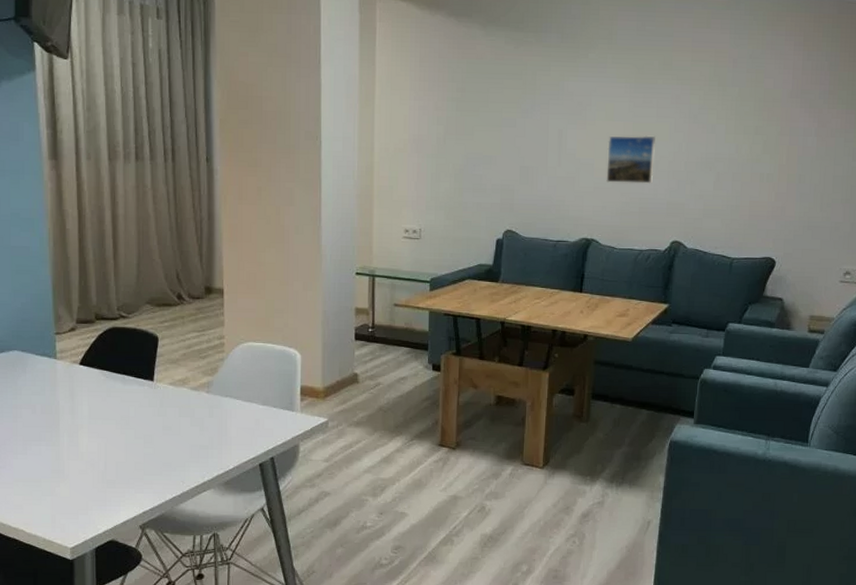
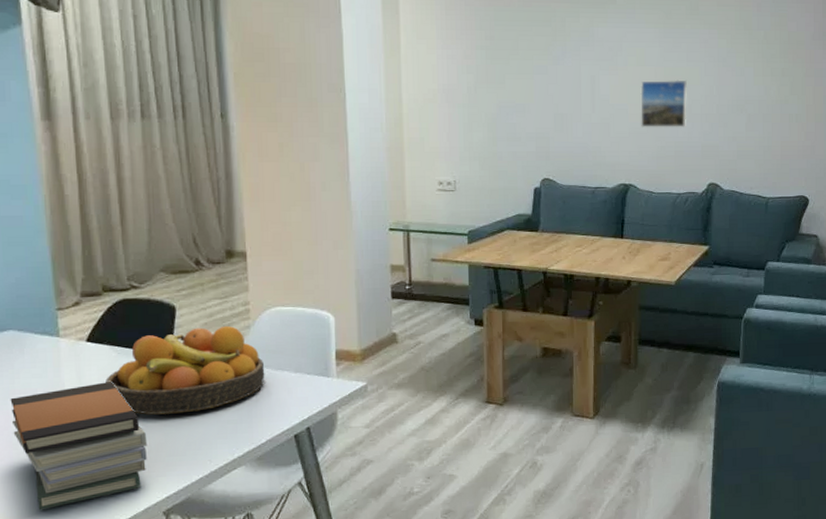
book stack: none [13,403,129,515] -> present [10,382,148,510]
fruit bowl: none [95,357,236,436] -> present [106,325,265,415]

